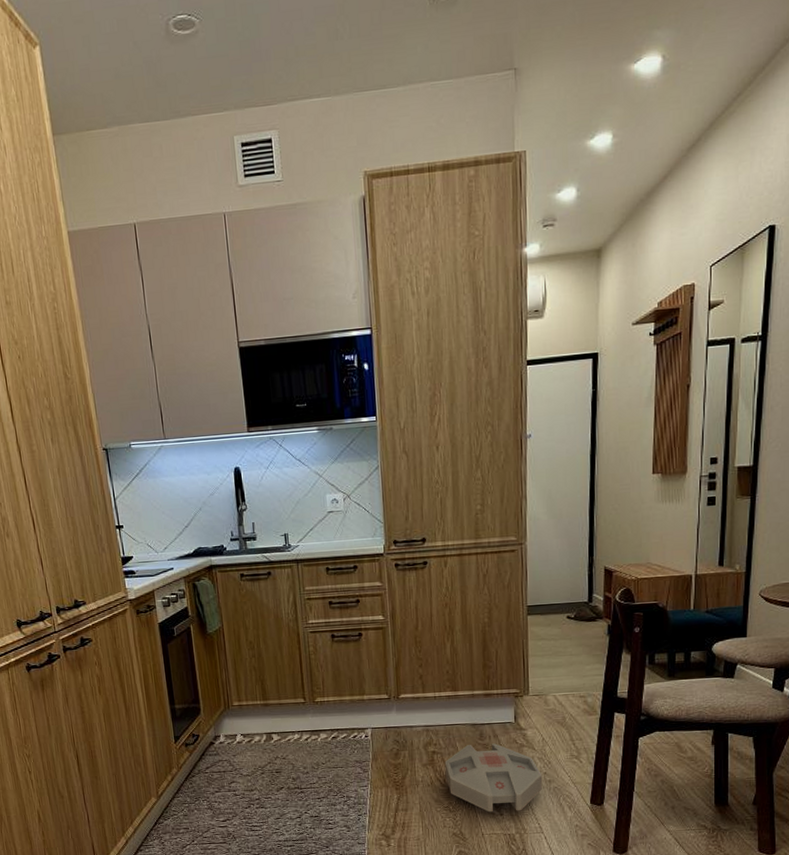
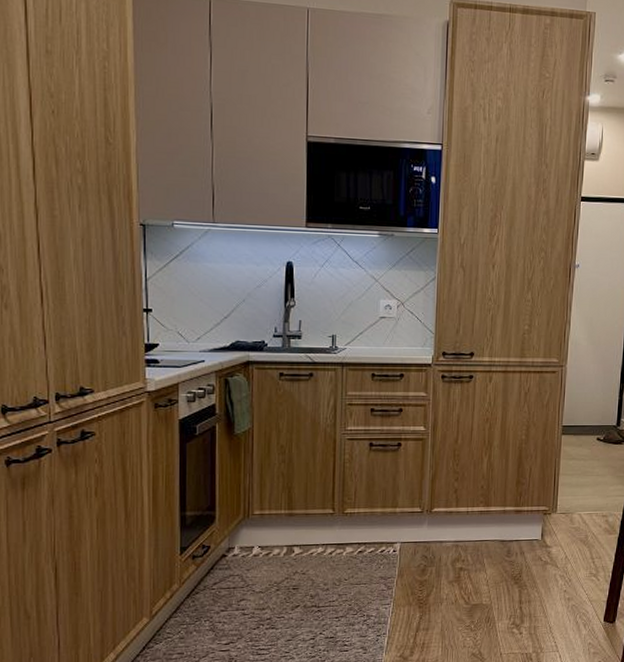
robot vacuum: present [444,743,543,813] -> none [470,560,563,631]

